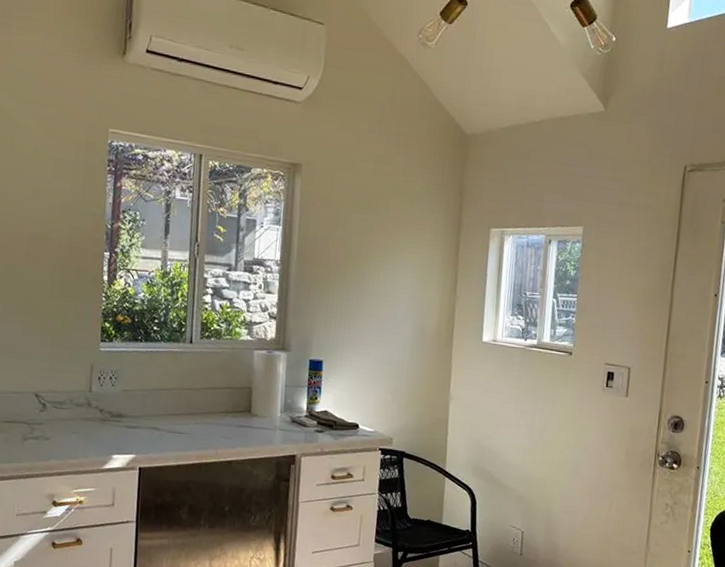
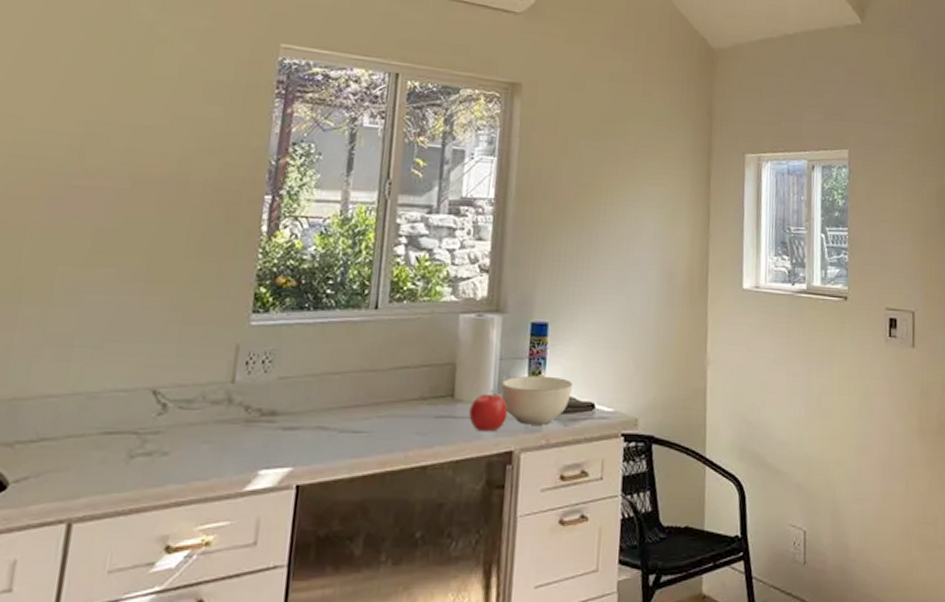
fruit: none [262,408,292,440] -> present [469,389,508,432]
bowl: none [286,400,342,438] -> present [500,375,573,425]

